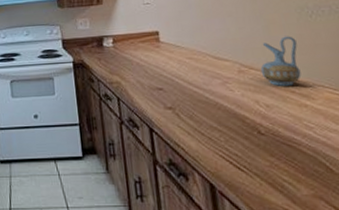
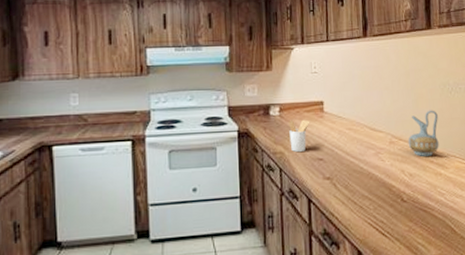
utensil holder: none [122,50,146,81] -> present [287,119,310,152]

